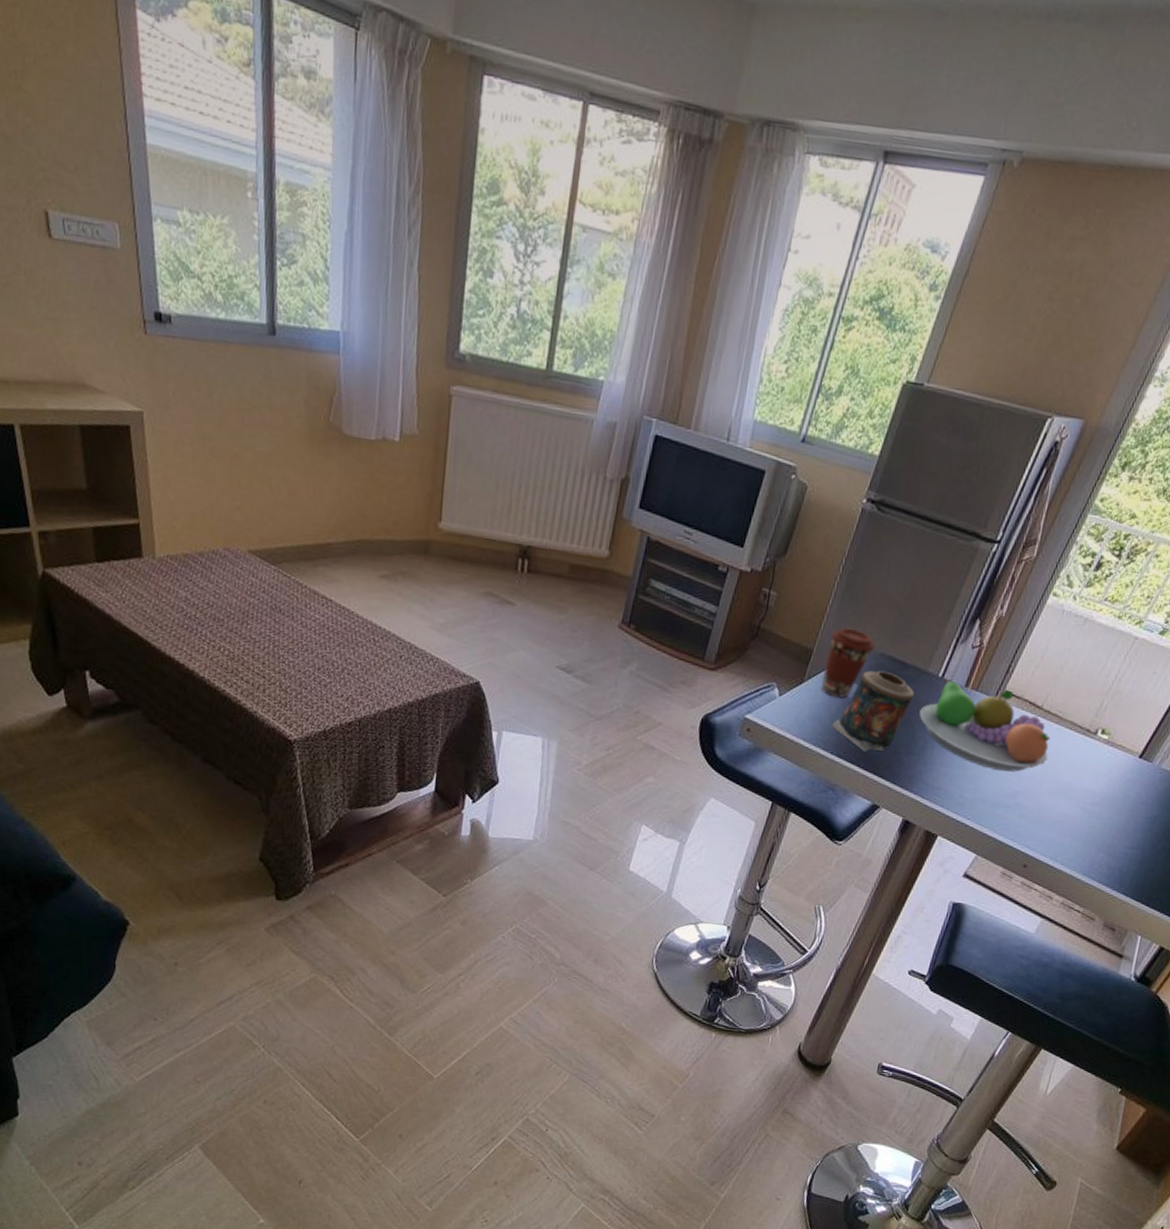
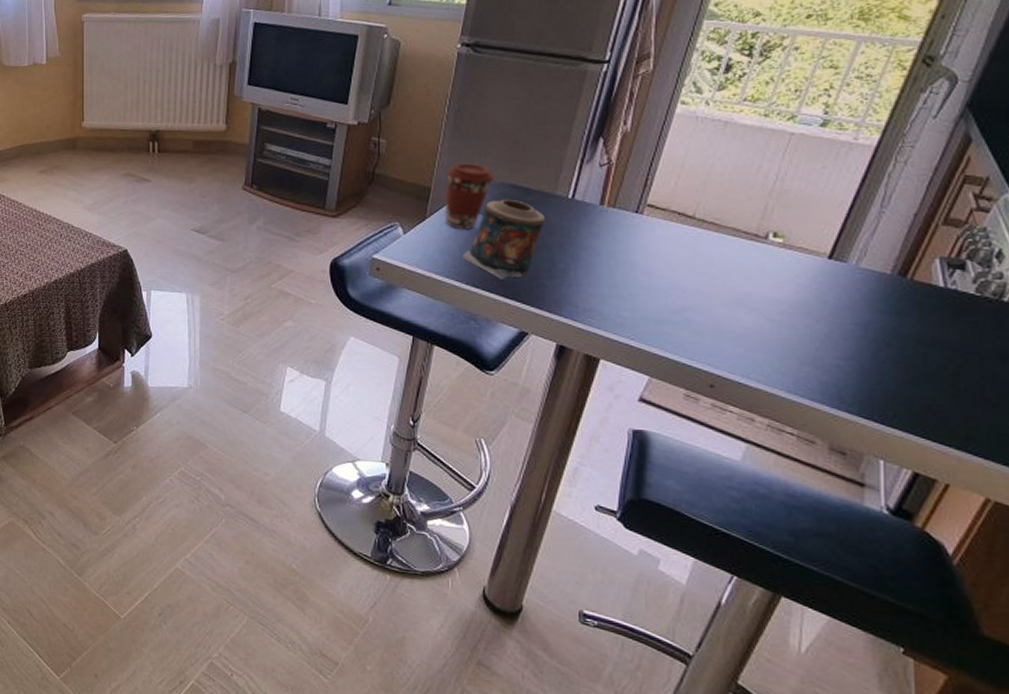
fruit bowl: present [919,678,1051,772] -> none [554,199,714,286]

